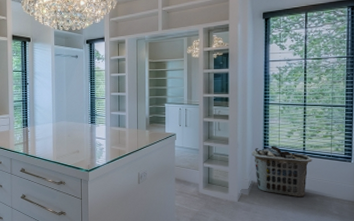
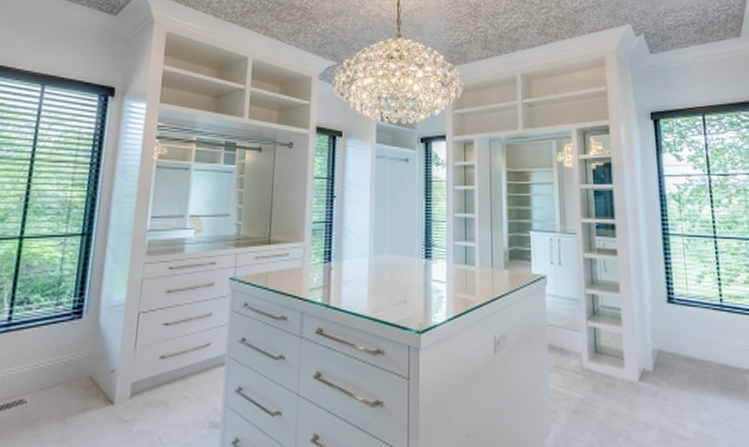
clothes hamper: present [252,146,312,197] -> none [652,295,734,374]

